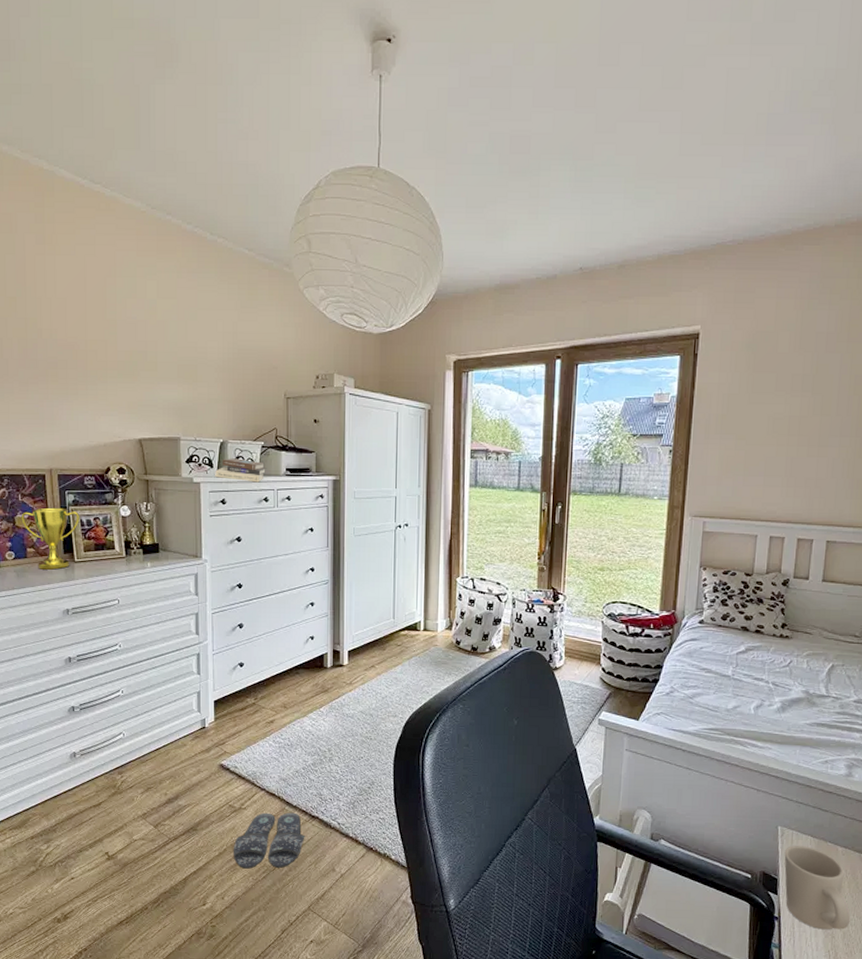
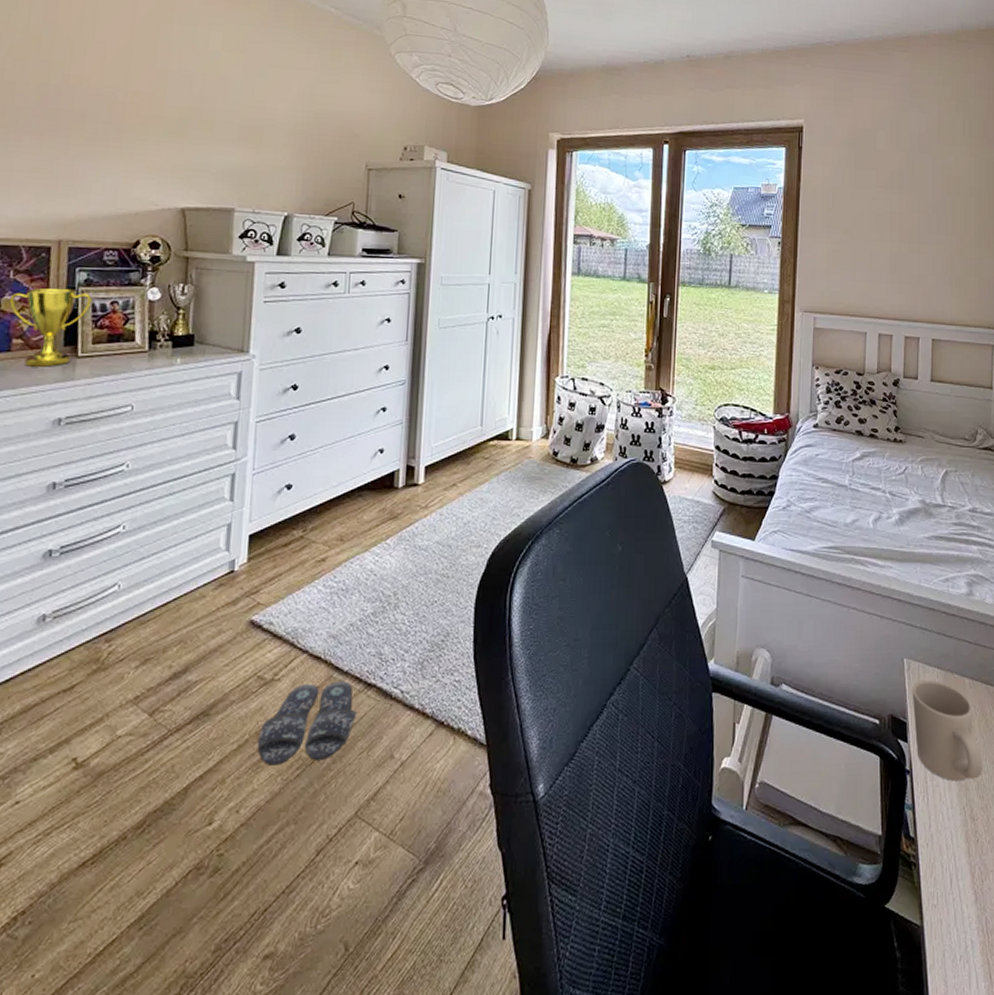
books: present [215,458,266,483] -> none [274,234,338,264]

